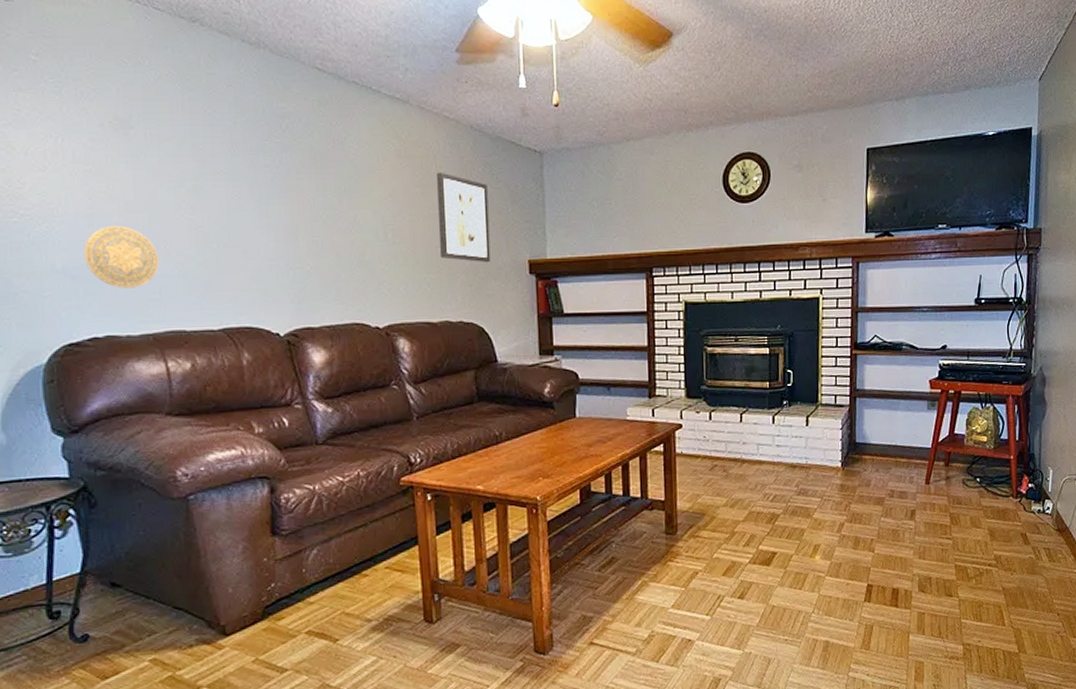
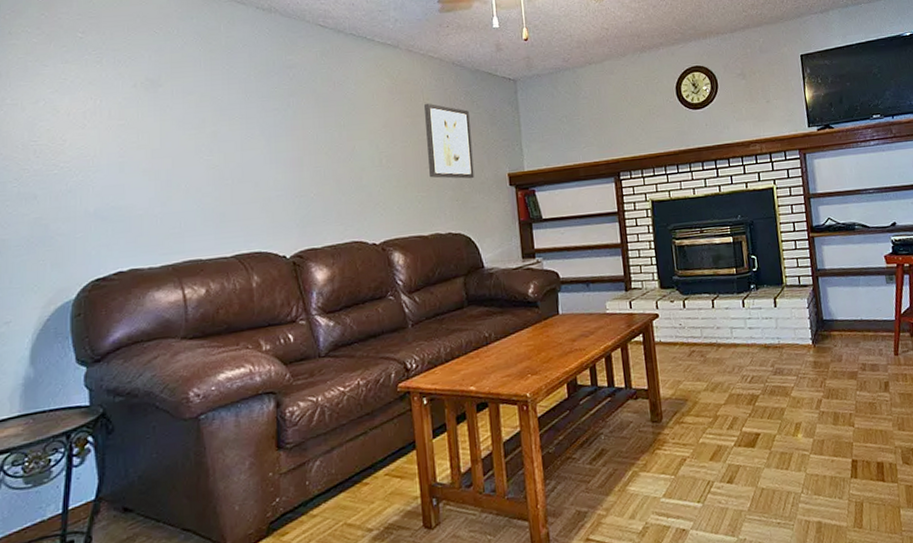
decorative plate: present [84,226,159,288] -> none [114,170,180,226]

